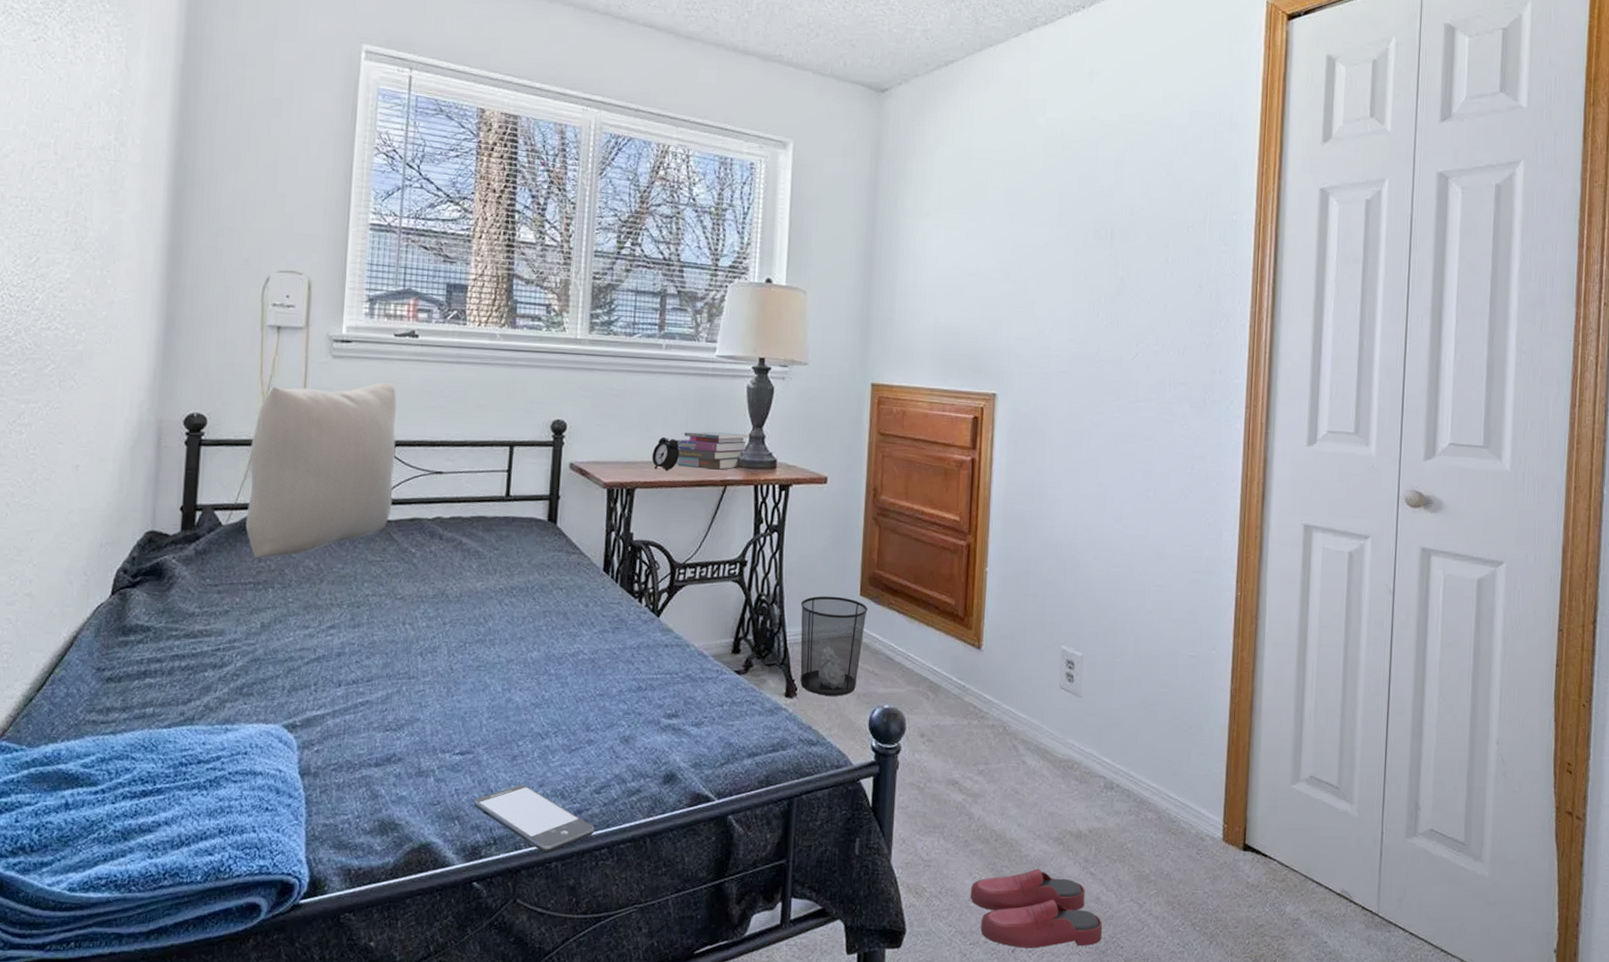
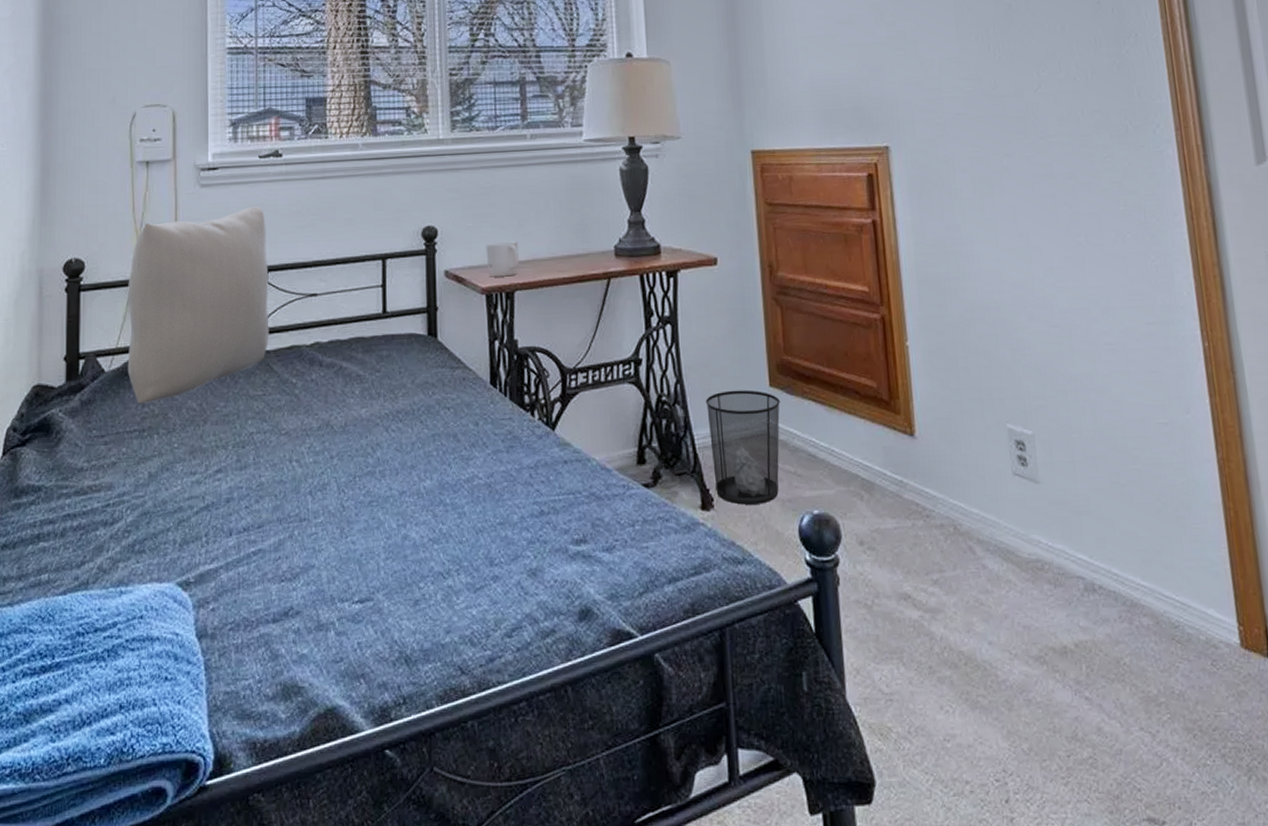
smartphone: present [473,785,595,853] -> none [378,633,510,710]
mug: none [611,441,643,475] -> present [486,241,519,277]
alarm clock: present [652,436,679,472] -> none [528,232,557,270]
books: present [676,431,750,470] -> none [552,220,629,263]
slippers: present [970,868,1103,949] -> none [944,695,1113,797]

